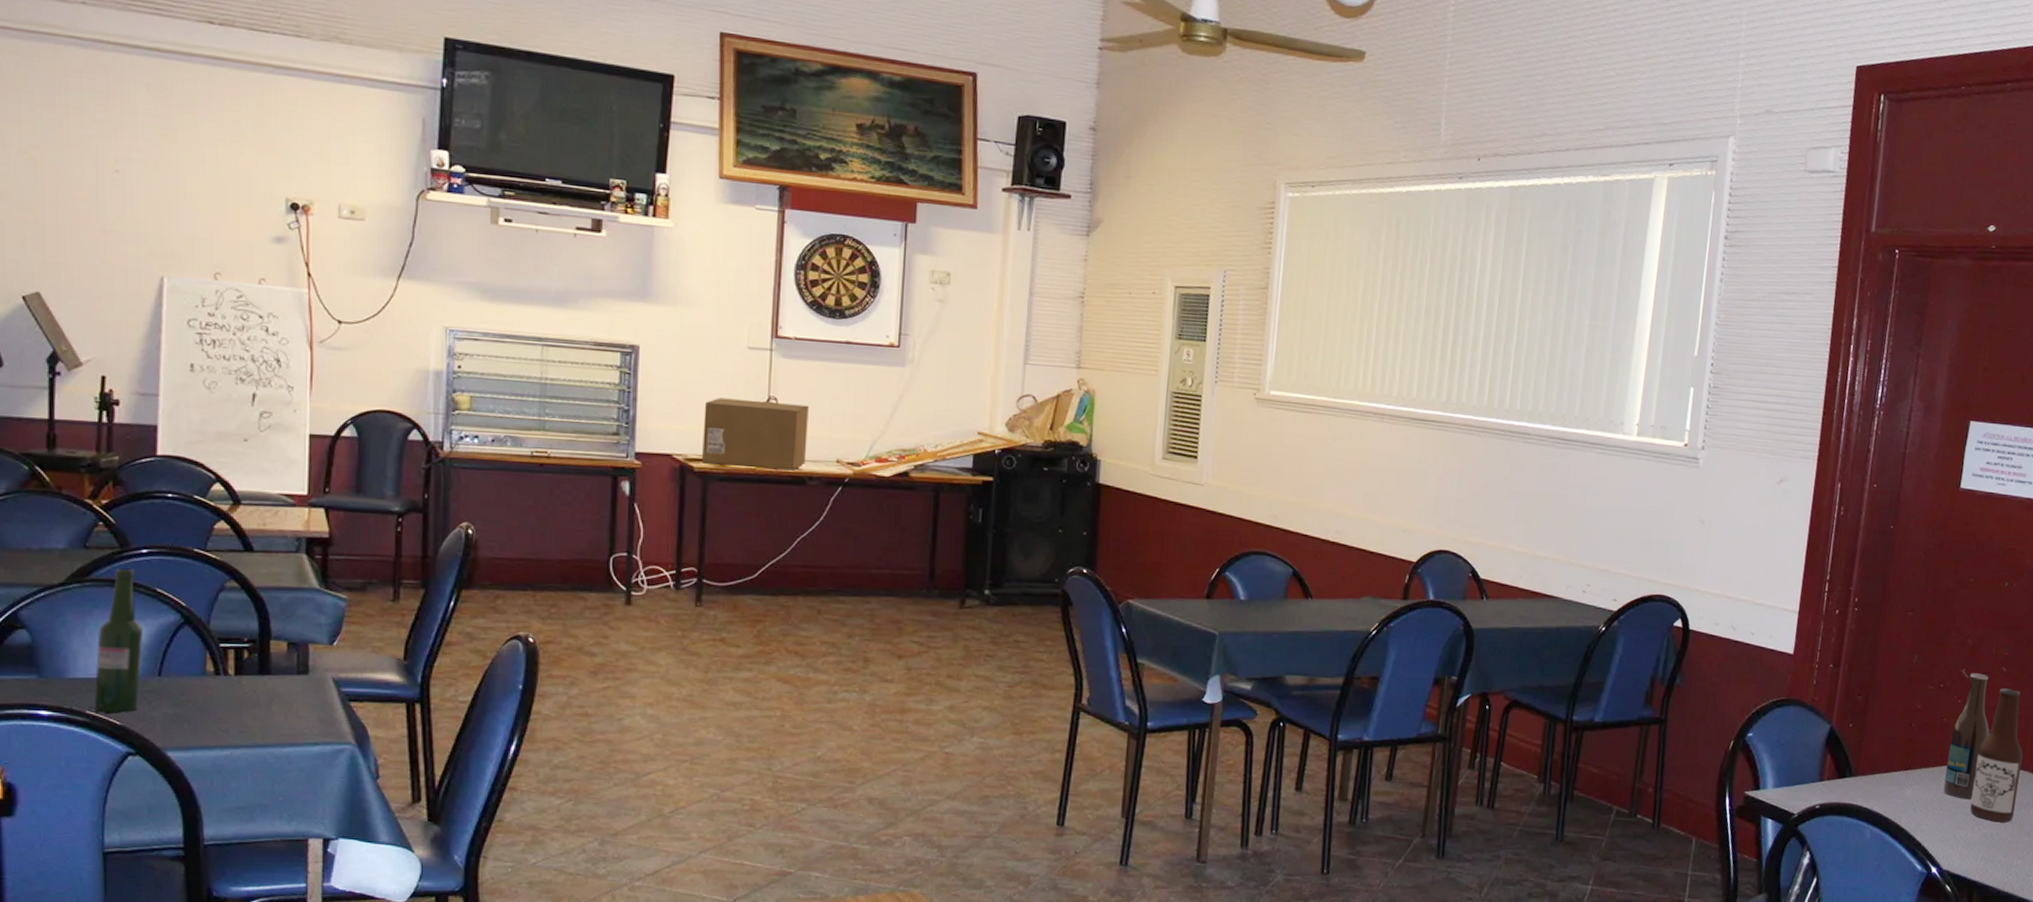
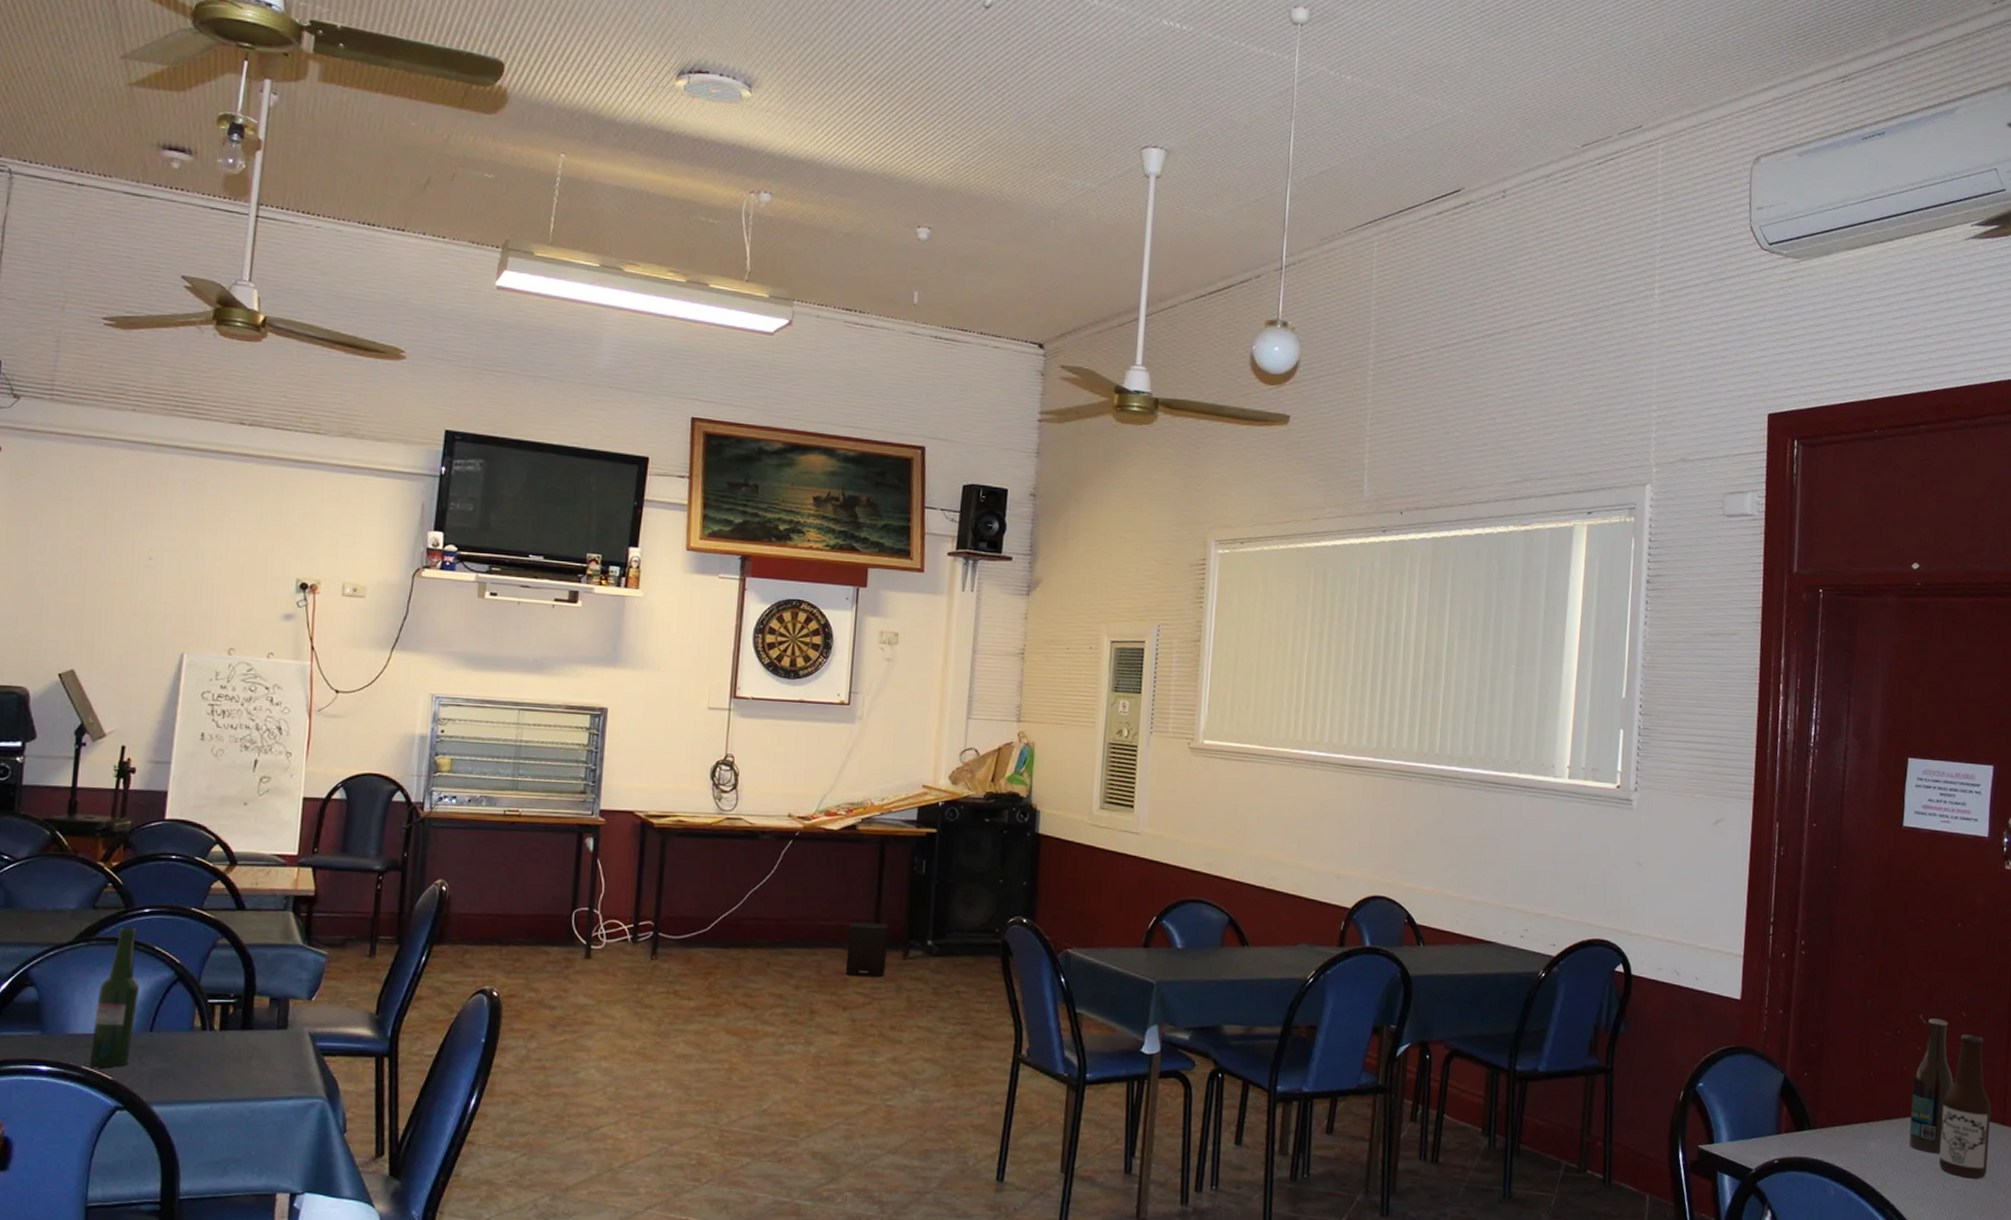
box: present [702,397,809,471] -> none [662,756,763,825]
pedal bin: none [900,570,945,627] -> present [845,921,890,978]

